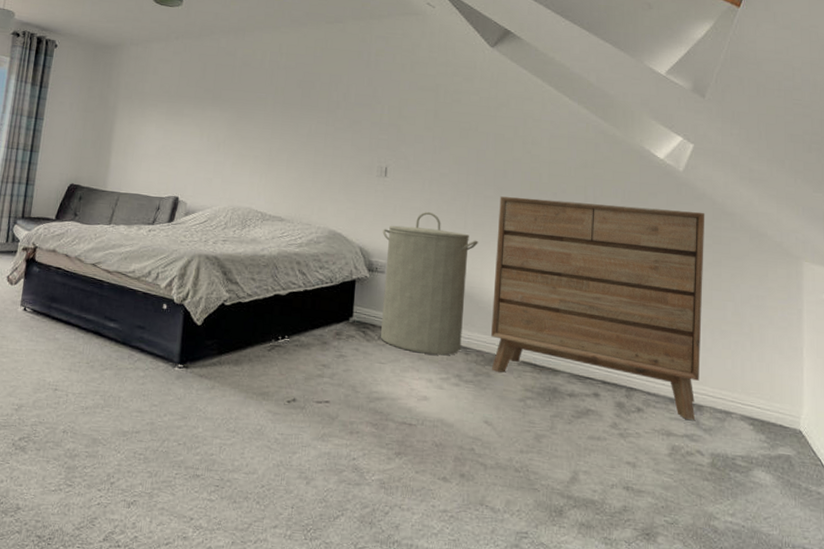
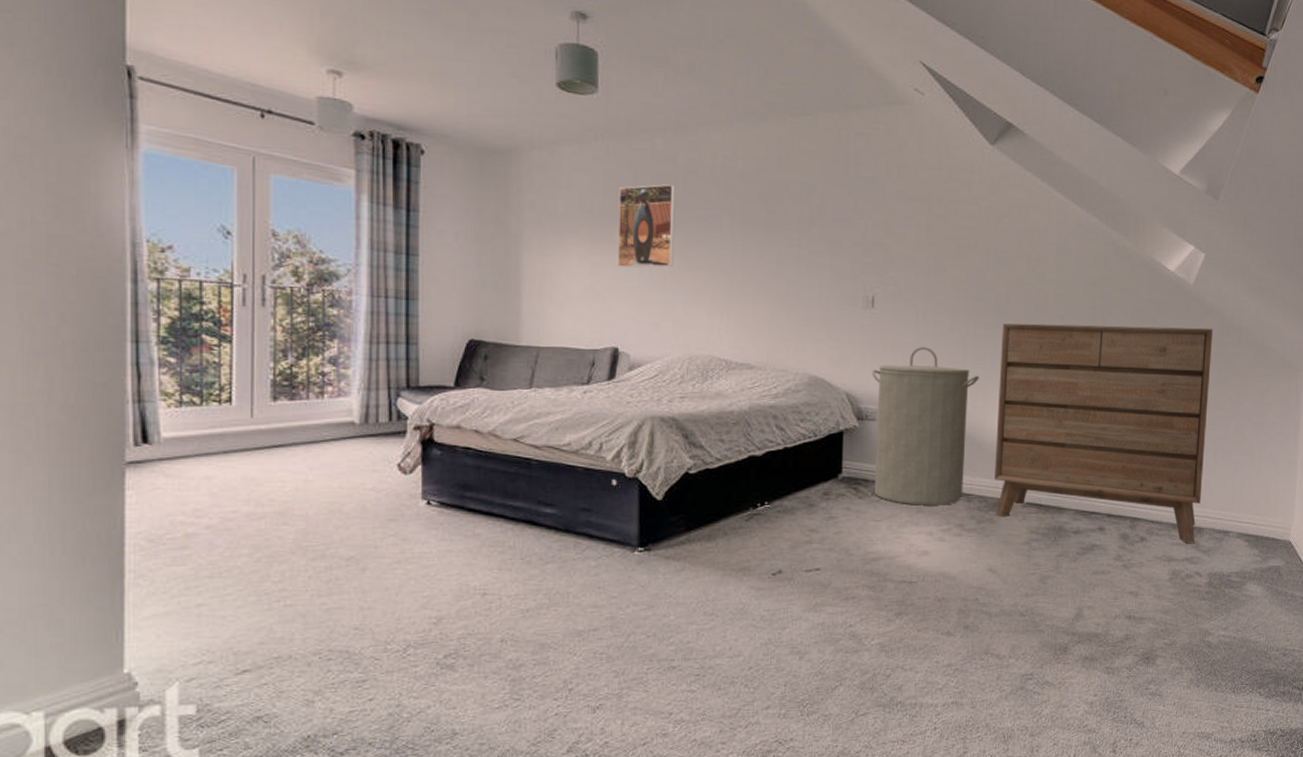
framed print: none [184,73,233,136] -> present [617,184,676,268]

